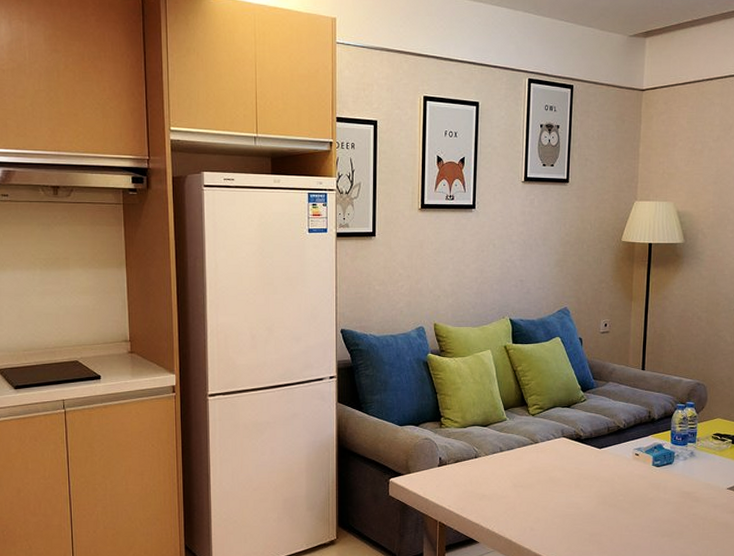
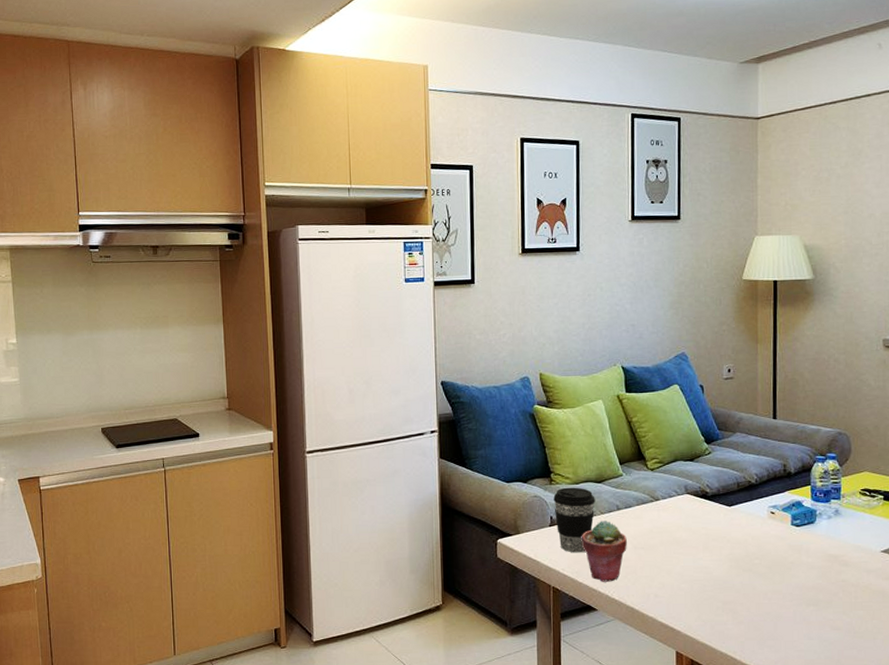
coffee cup: none [443,430,481,491] -> present [553,487,595,553]
potted succulent: none [466,461,508,517] -> present [581,521,627,582]

